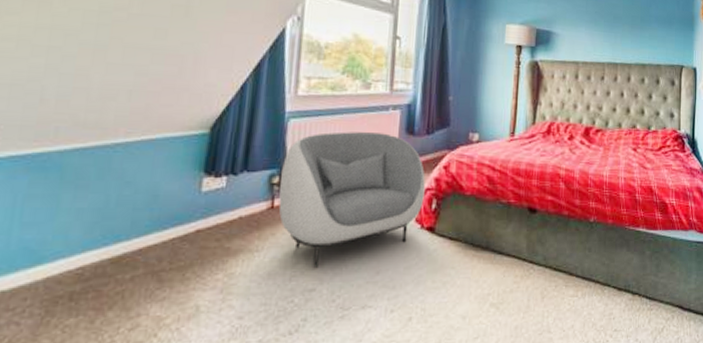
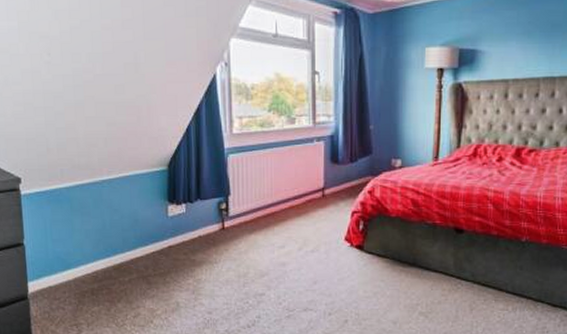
armchair: present [278,132,426,269] -> none [227,163,352,278]

